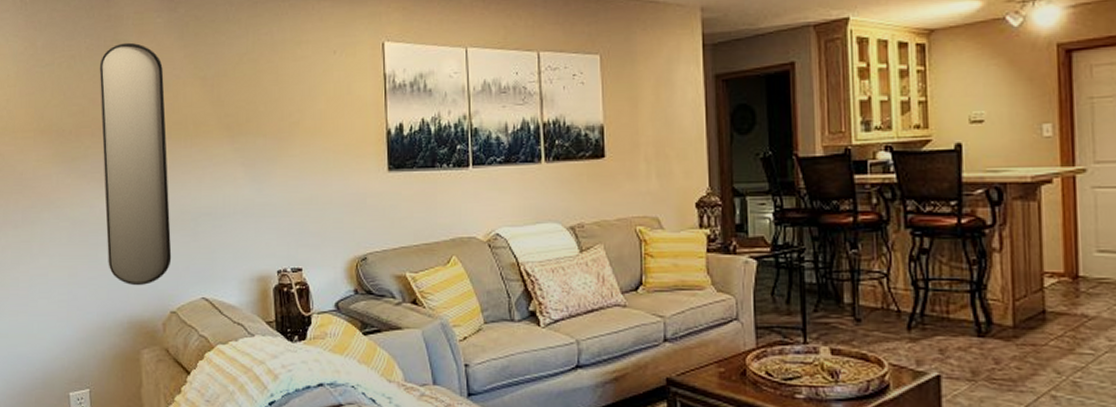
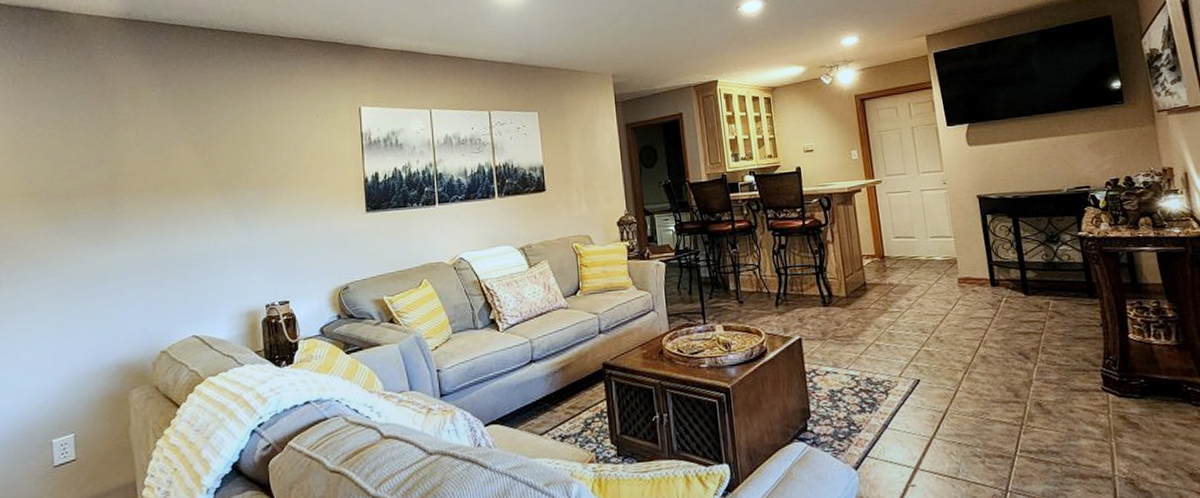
home mirror: present [99,42,172,286] -> none [92,113,163,331]

